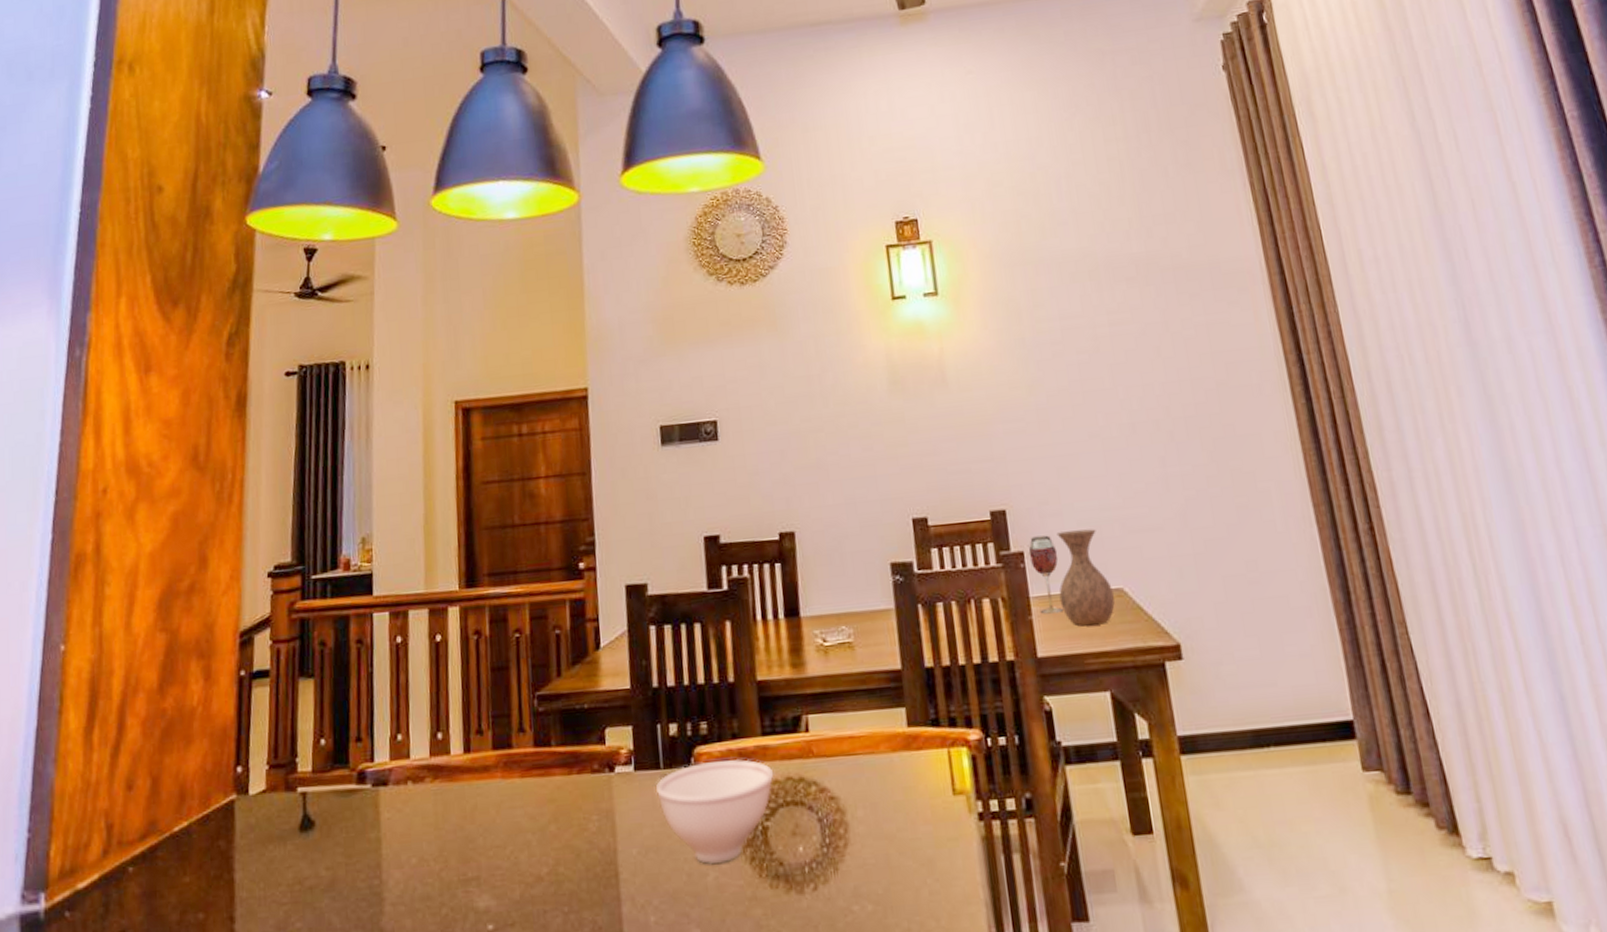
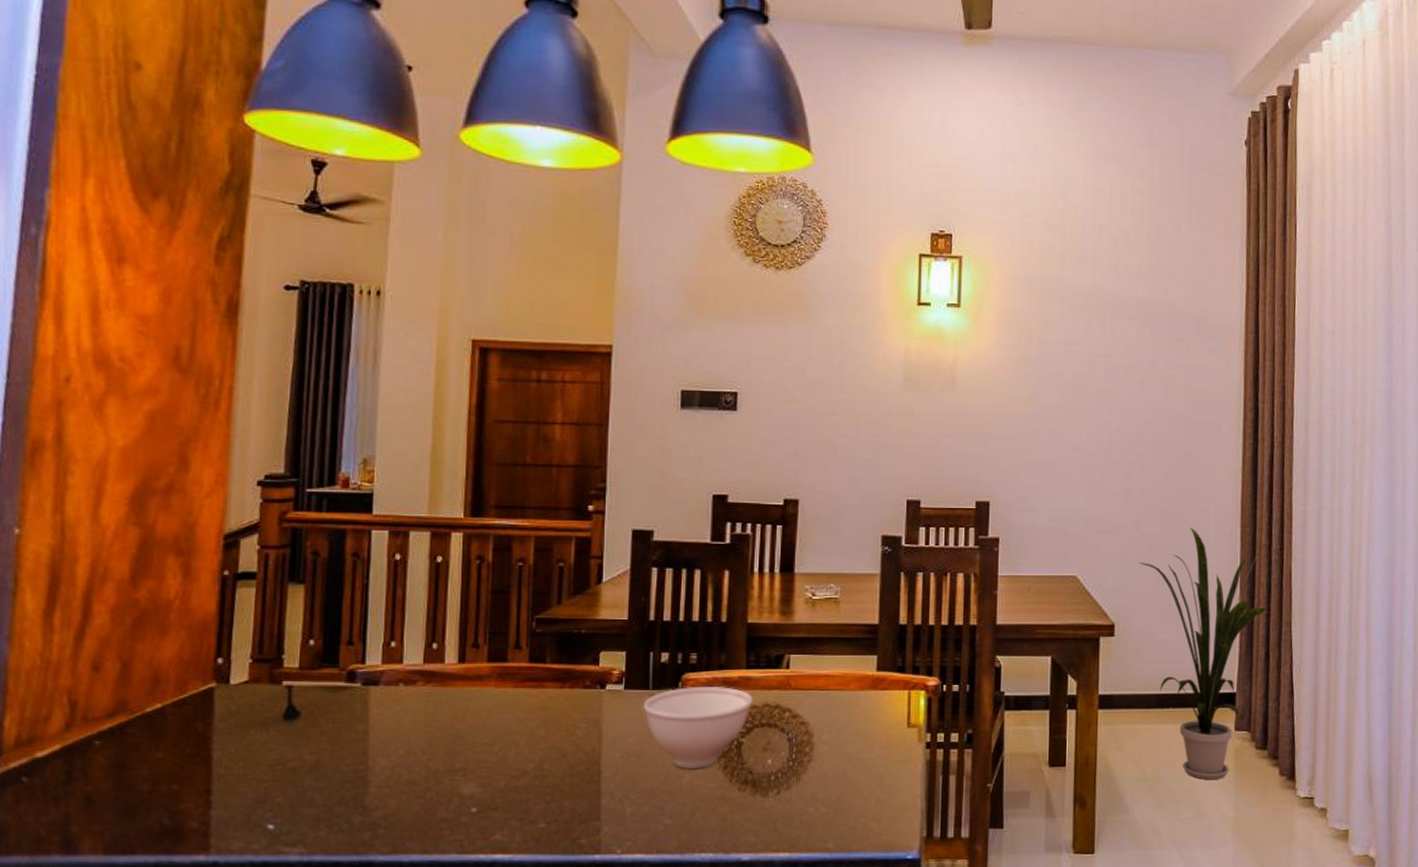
wineglass: present [1028,535,1064,614] -> none [1003,526,1028,591]
vase: present [1056,529,1115,627] -> none [1023,525,1068,603]
house plant: none [1195,514,1370,841] -> present [1138,527,1271,780]

